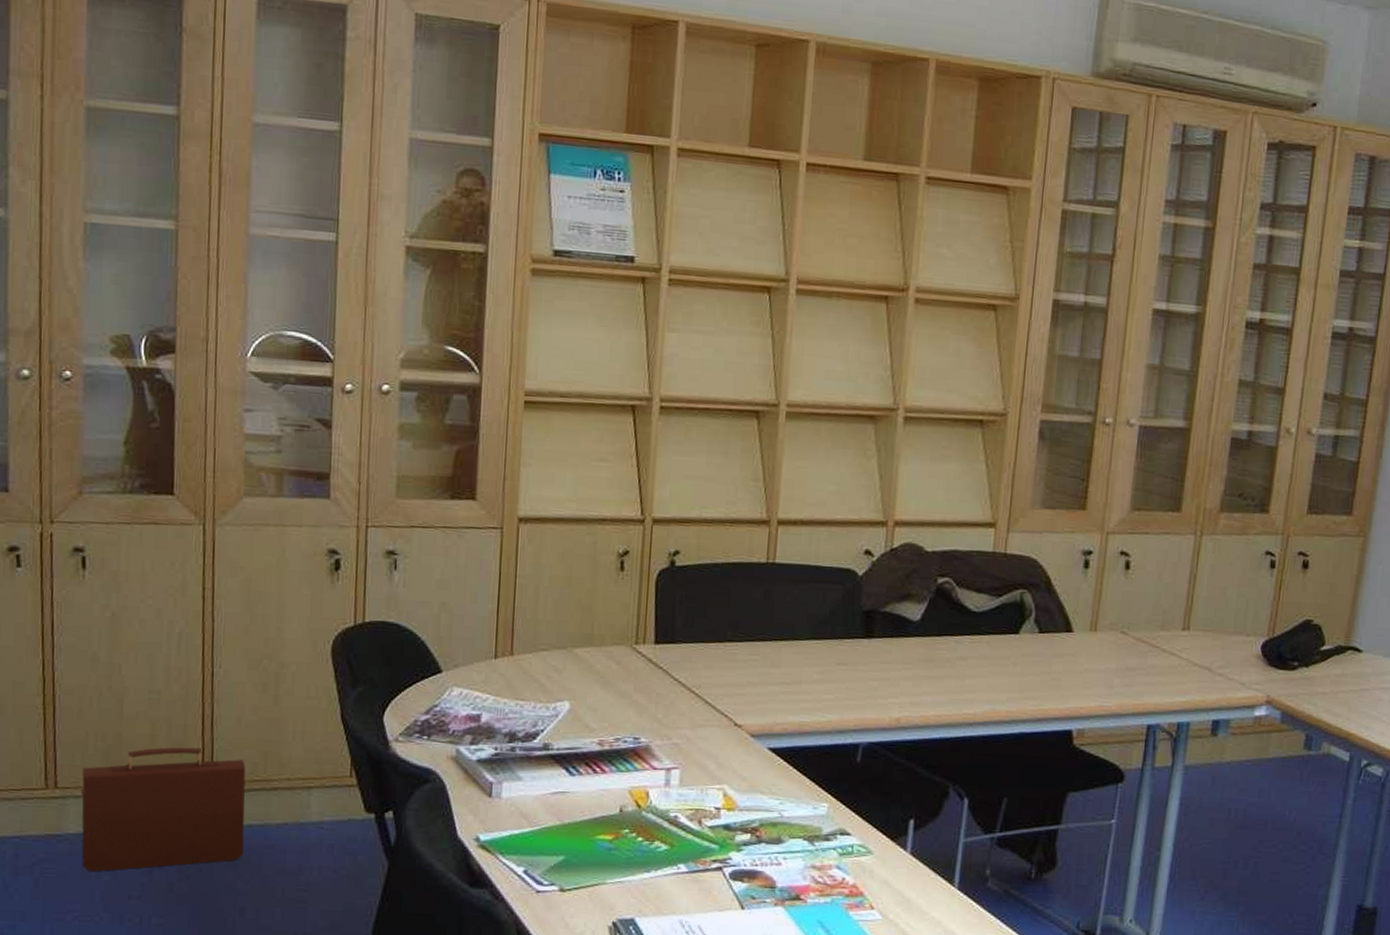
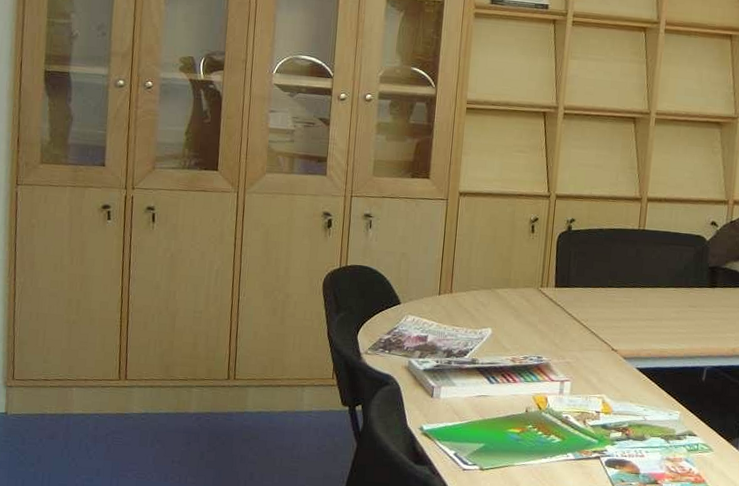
briefcase: present [80,747,247,872] -> none [141,352,259,442]

